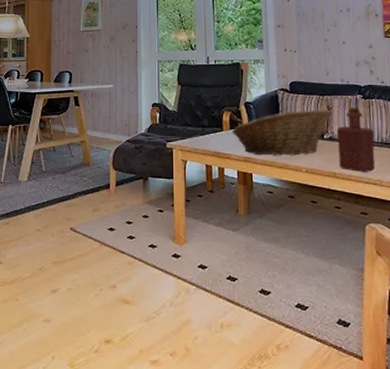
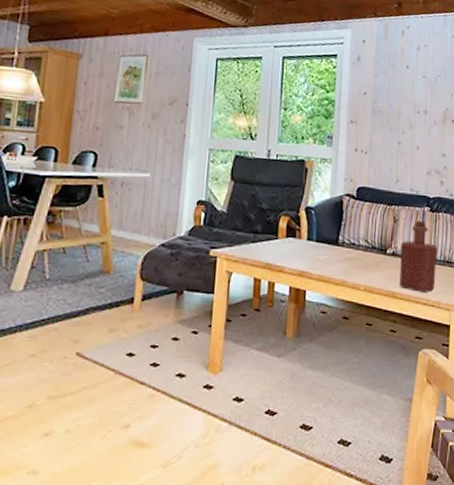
fruit basket: present [231,109,333,156] -> none [287,220,398,272]

